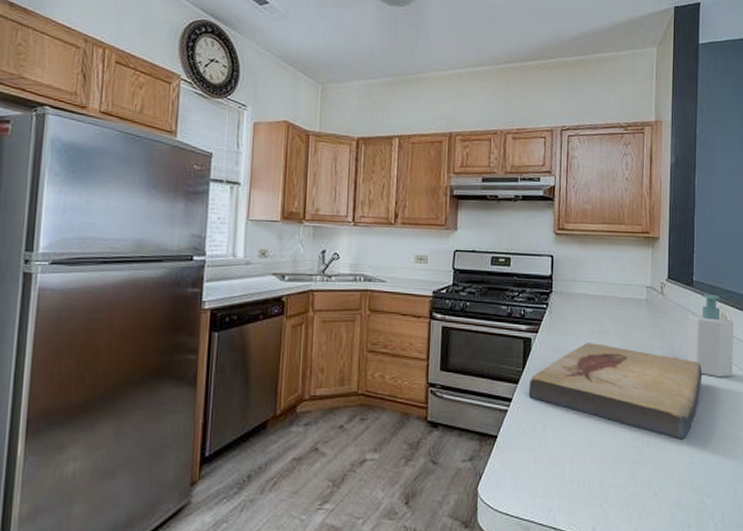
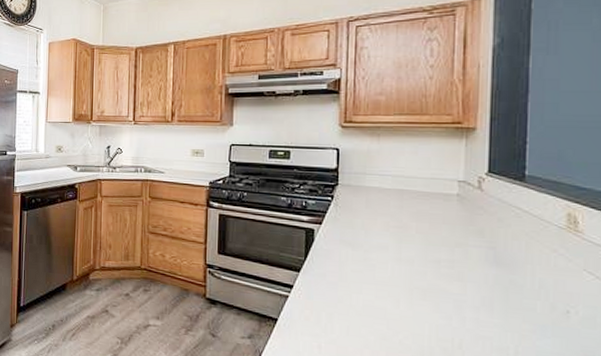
fish fossil: present [528,343,703,440] -> none [311,237,538,349]
soap bottle: present [687,294,734,378] -> none [515,190,587,286]

